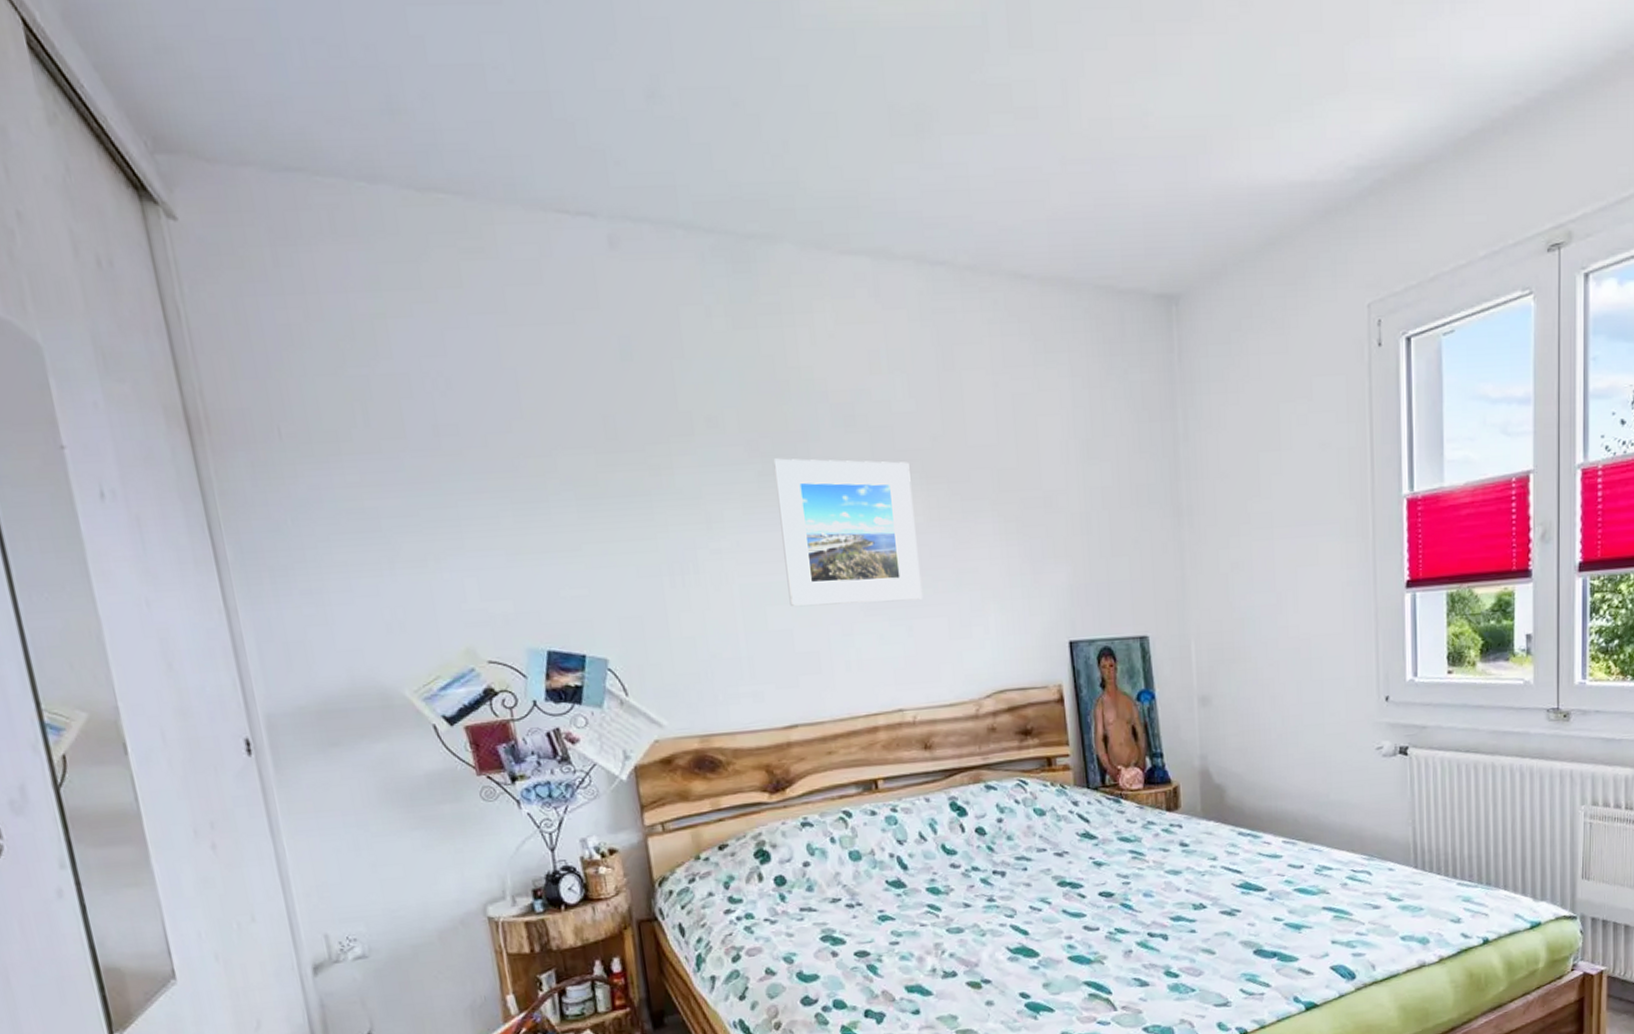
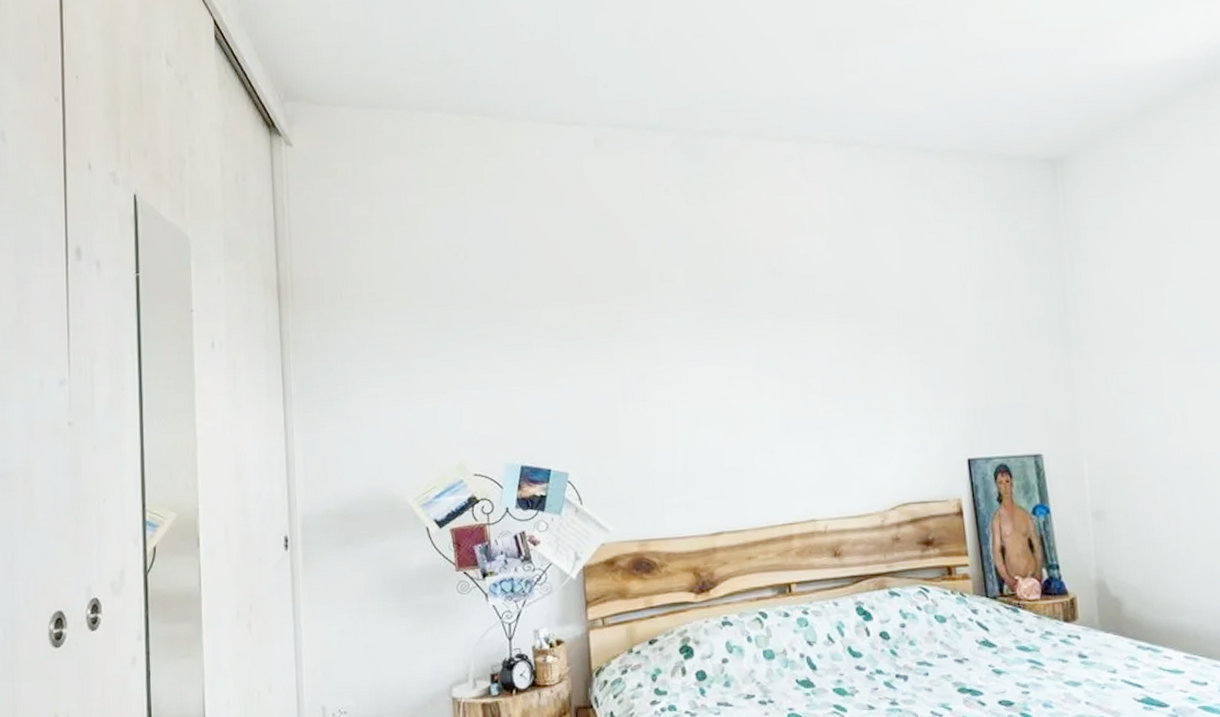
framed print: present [772,458,923,606] -> none [711,304,836,428]

